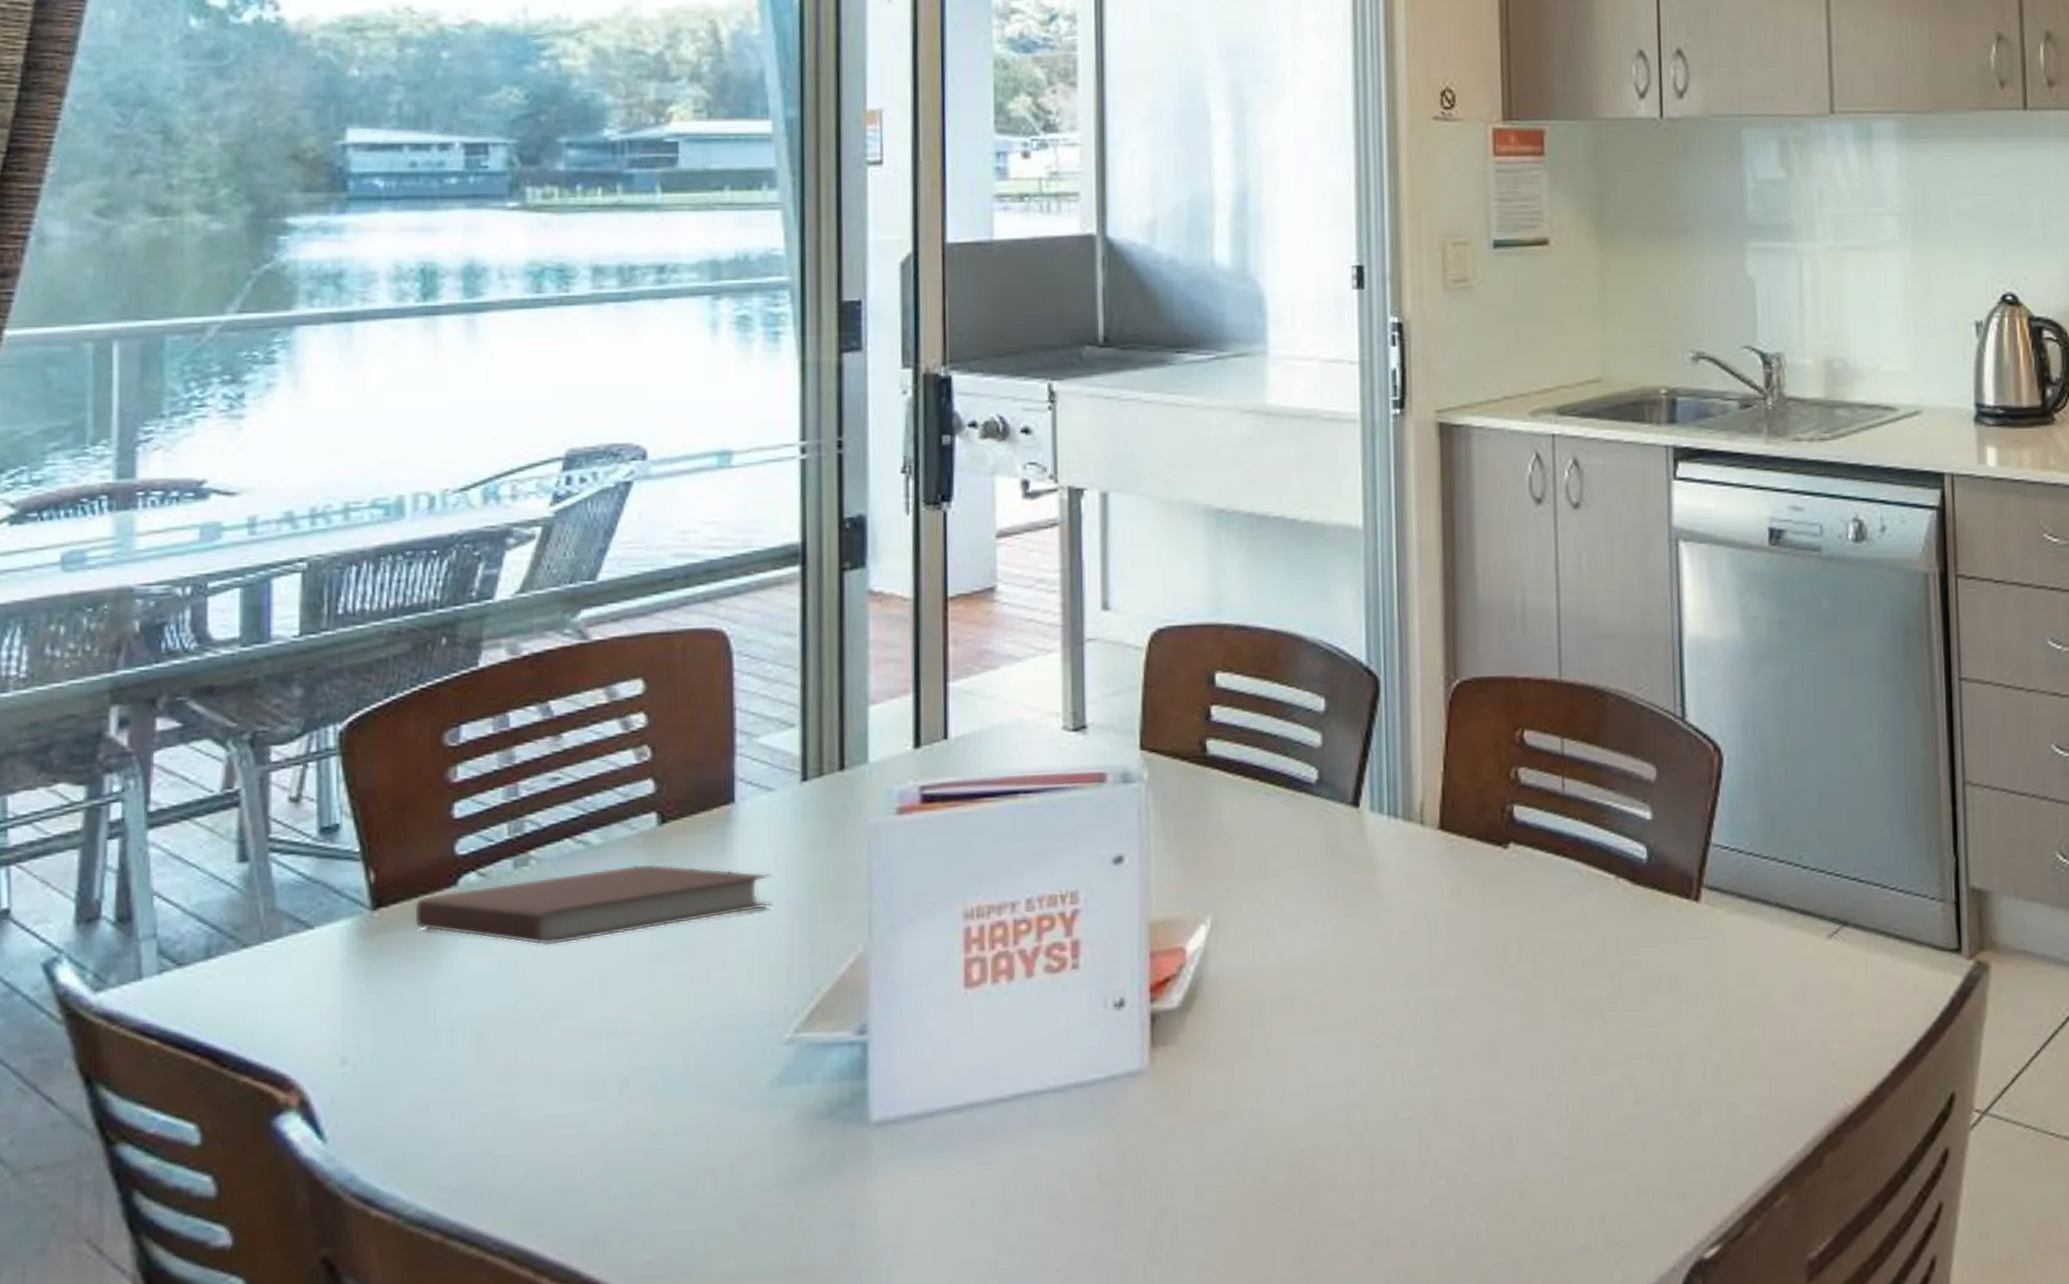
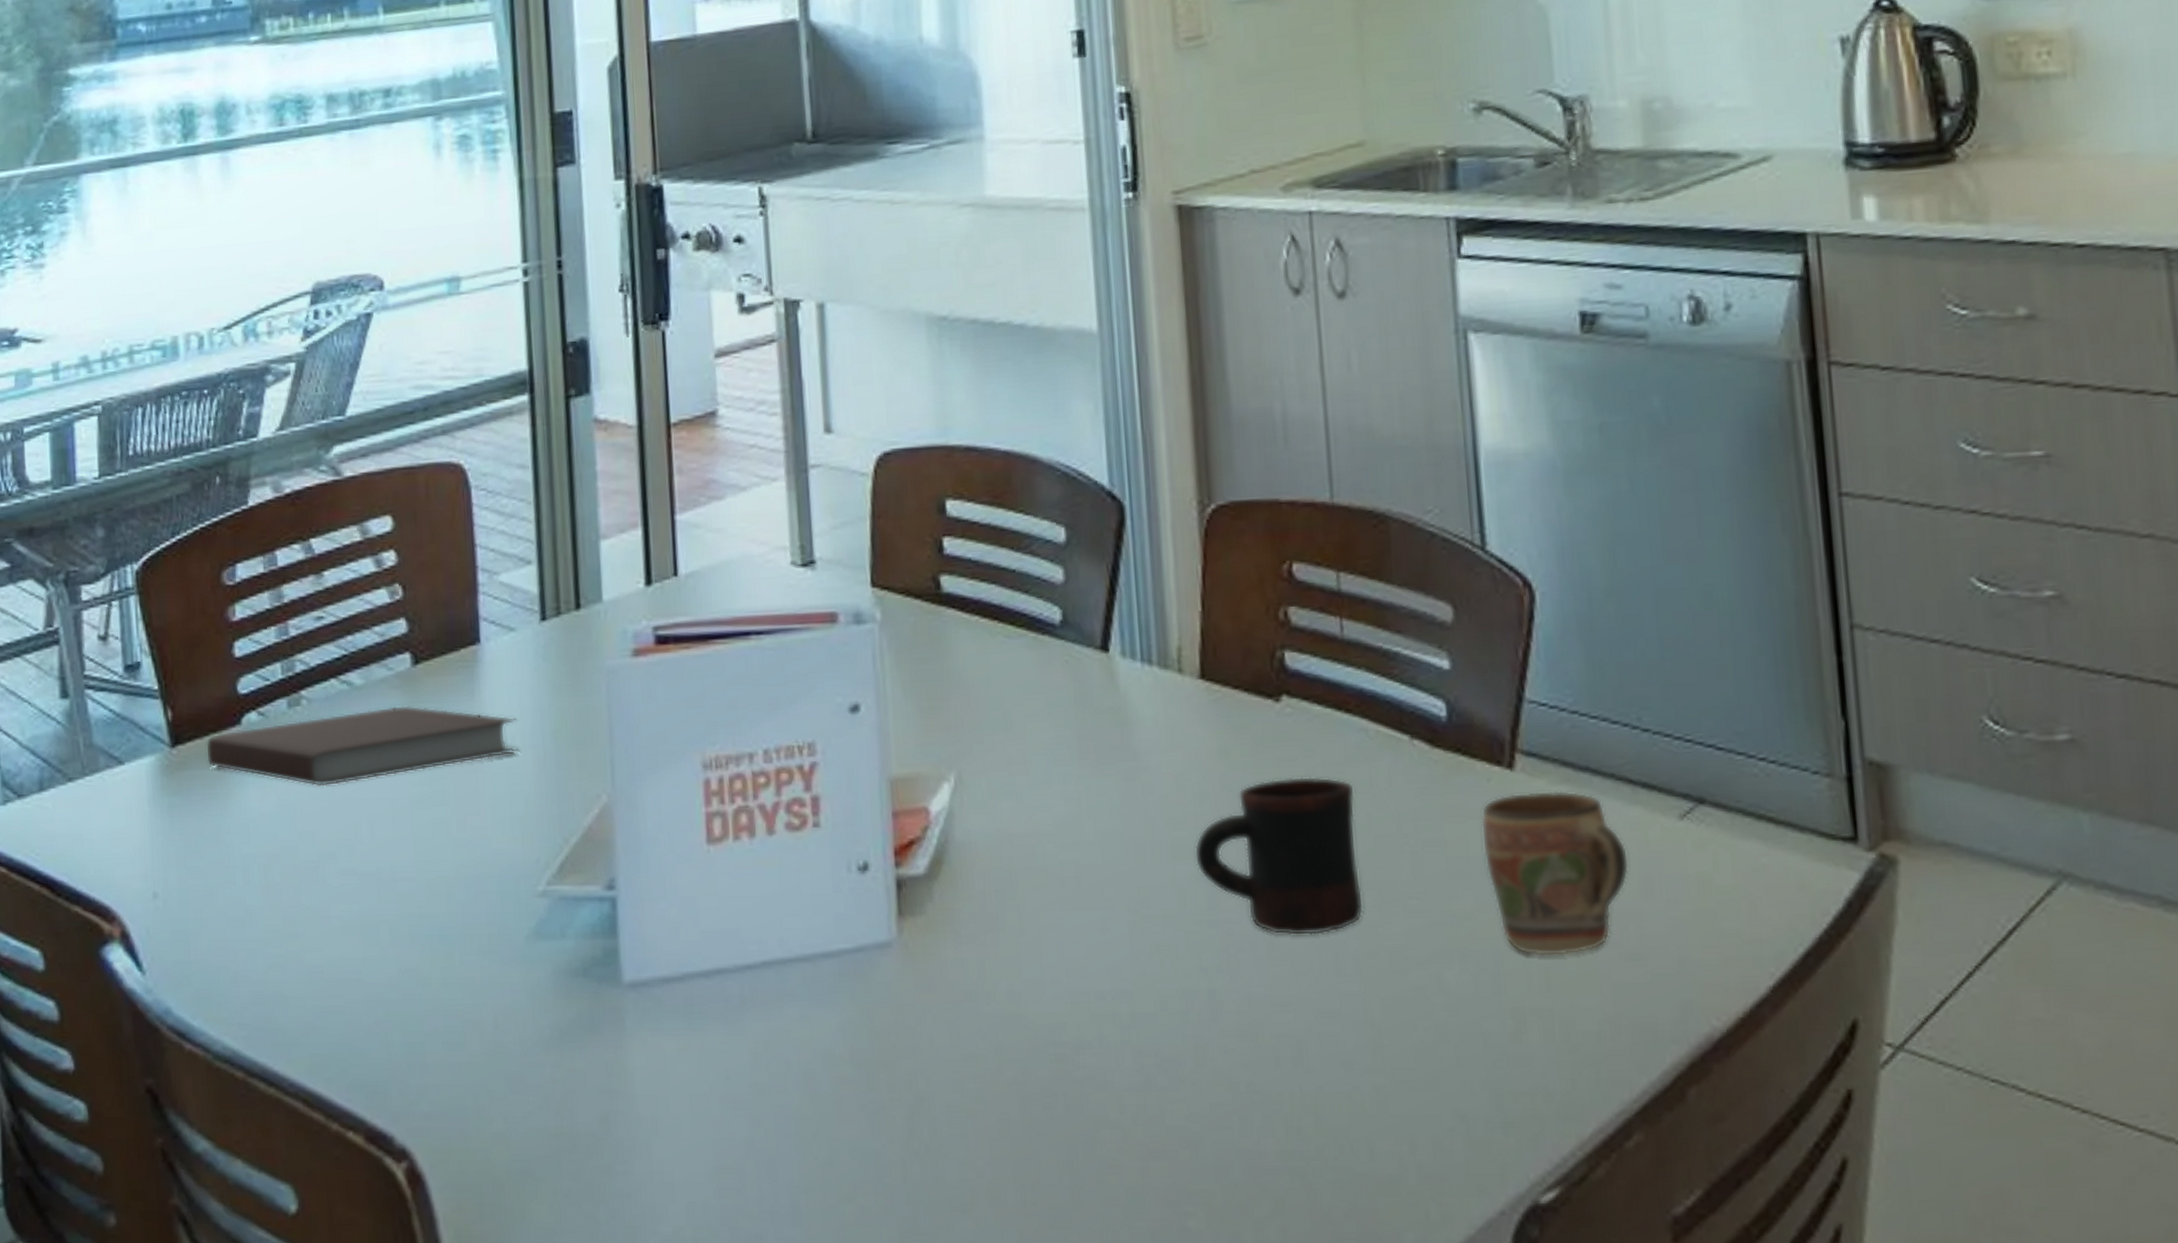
mug: none [1426,911,1571,1048] -> present [1194,777,1364,936]
mug: none [1671,918,1788,1055] -> present [1481,791,1630,957]

